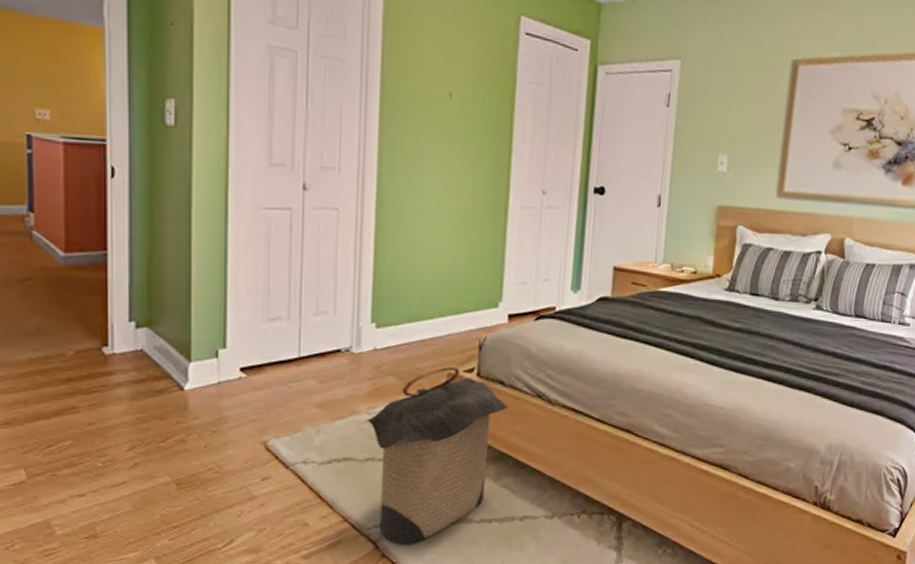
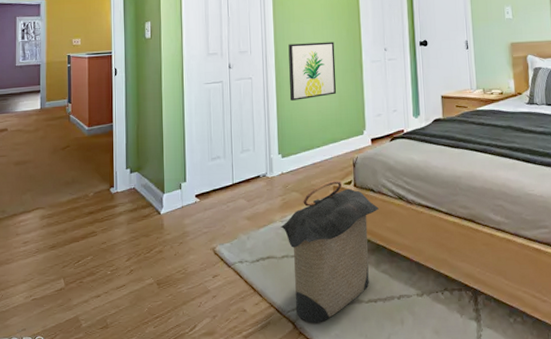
wall art: none [394,165,470,250] -> present [288,41,337,101]

